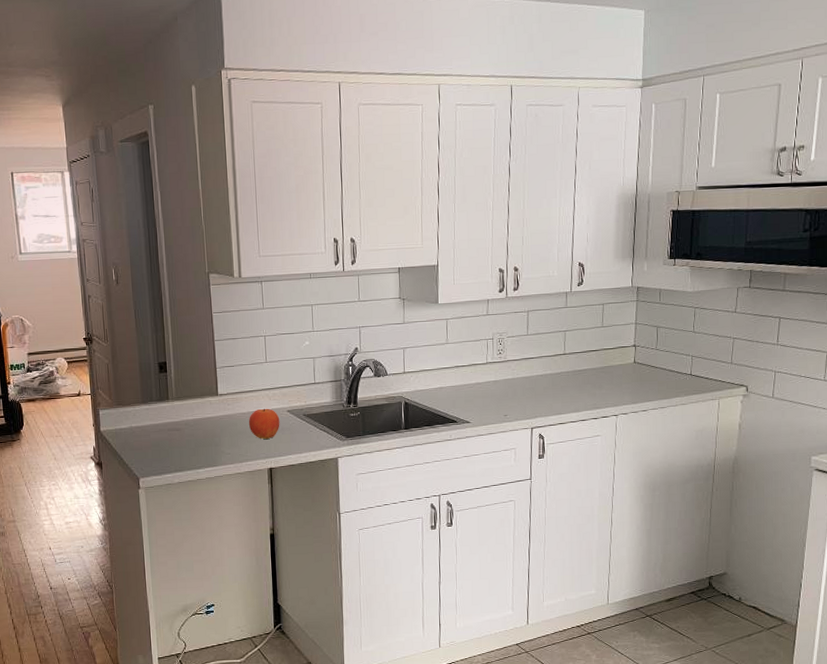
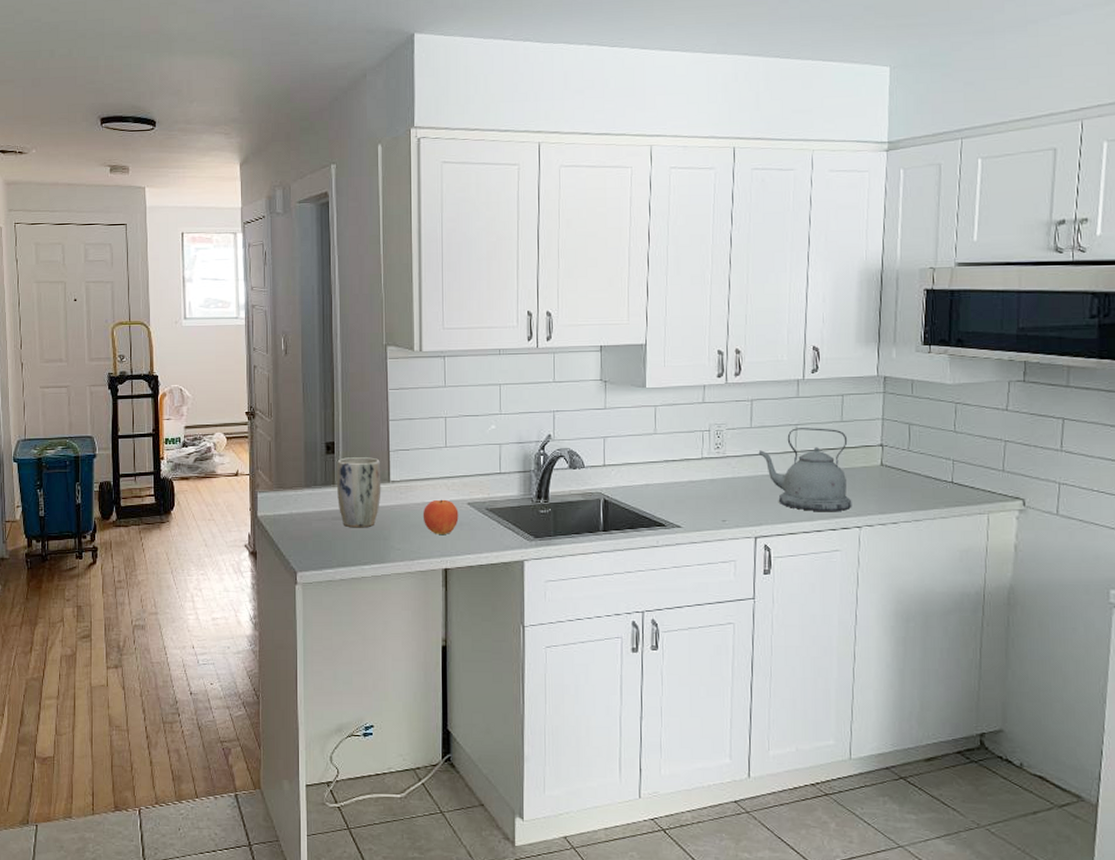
plant pot: none [170,374,211,437] -> present [337,457,381,528]
kettle: none [533,333,611,404] -> present [758,428,852,511]

